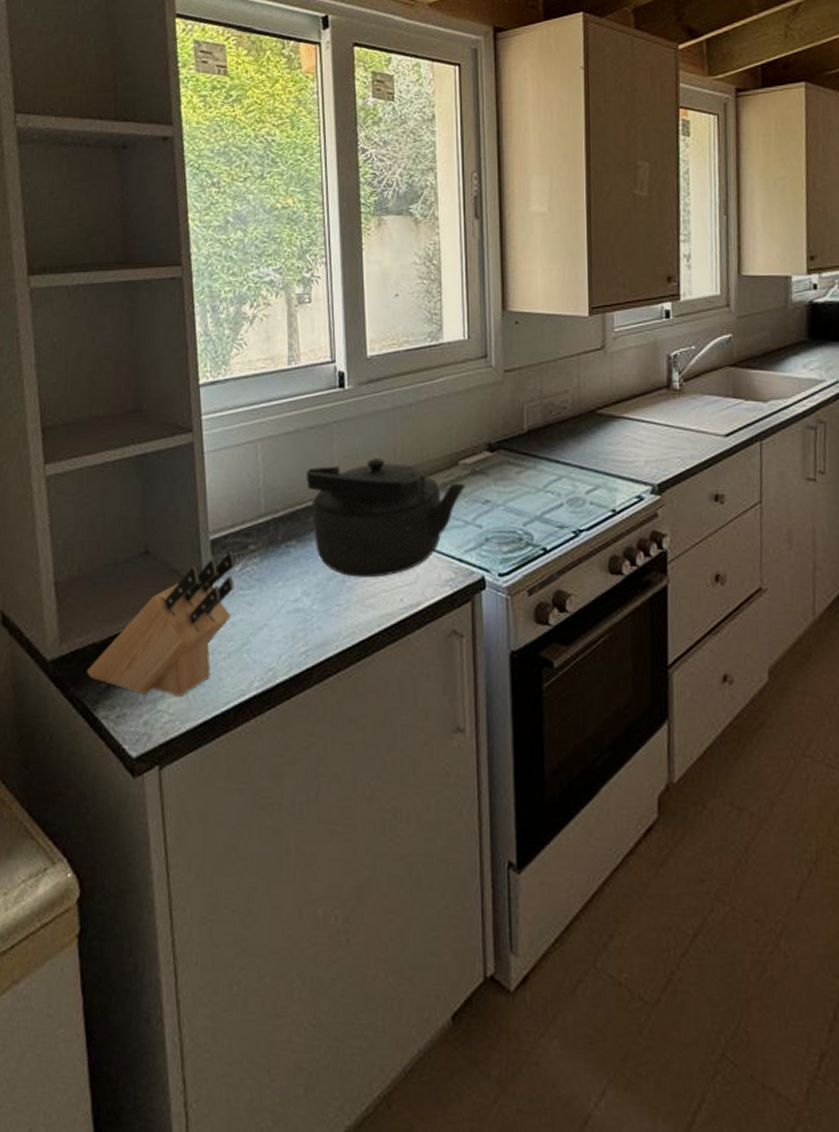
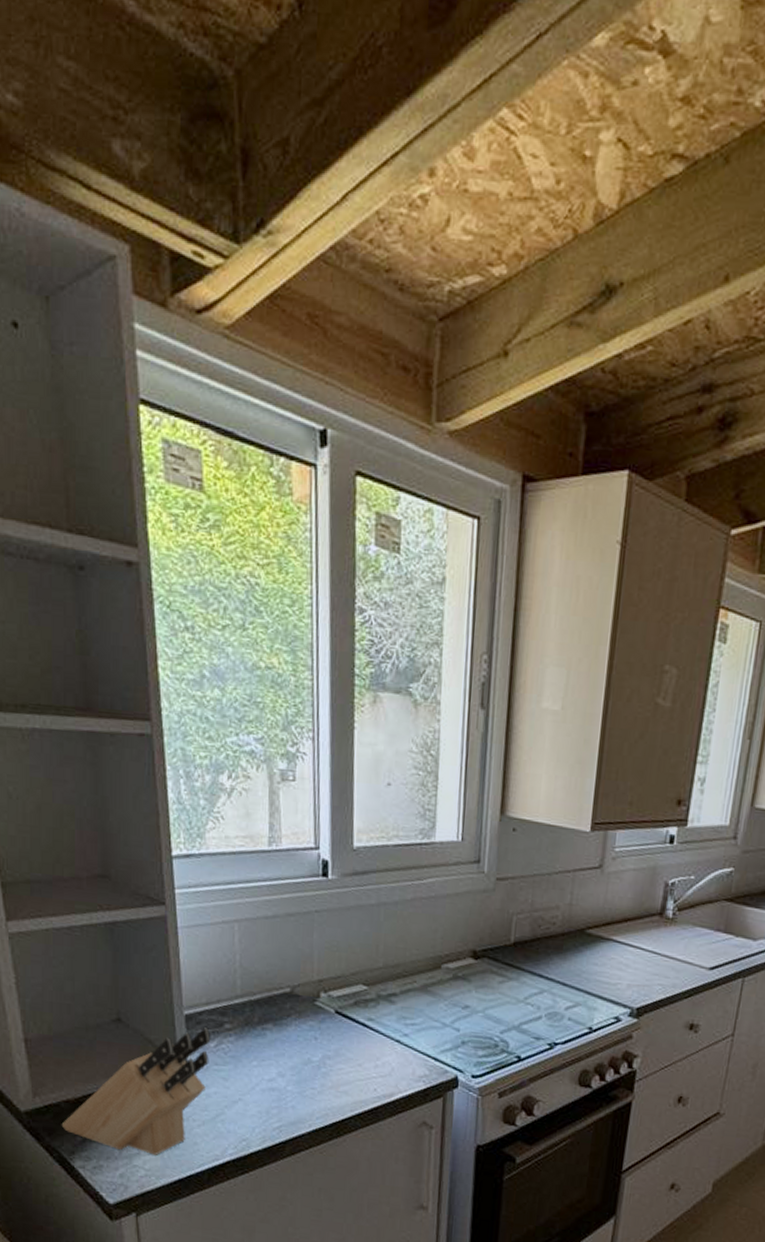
kettle: present [306,458,466,578] -> none [285,952,447,1067]

